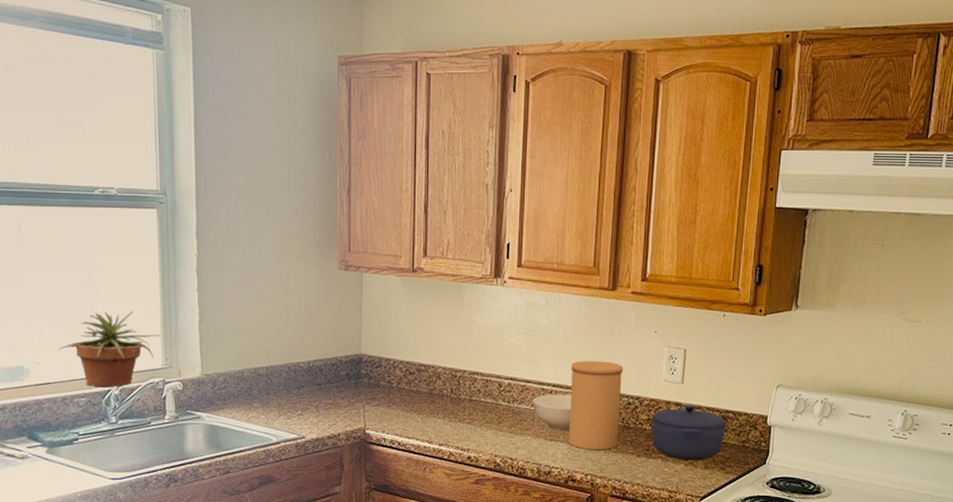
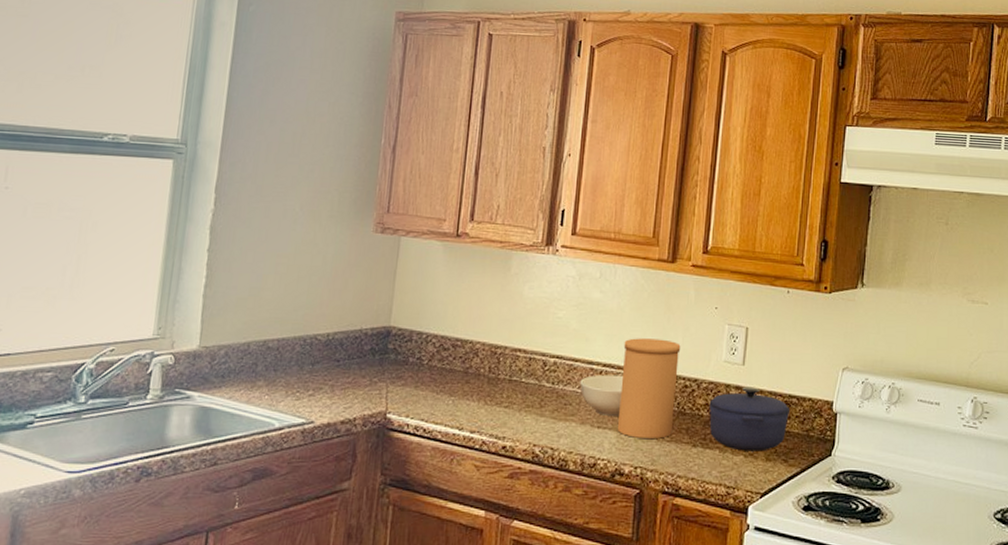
potted plant: present [57,310,161,388] -> none [26,271,157,361]

